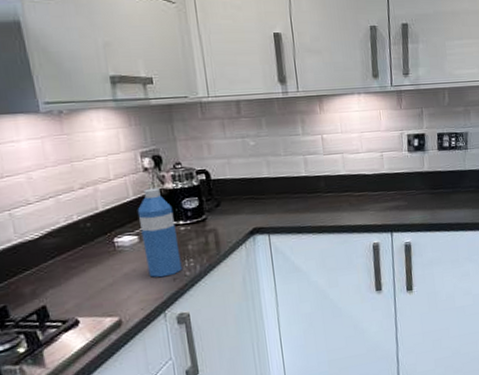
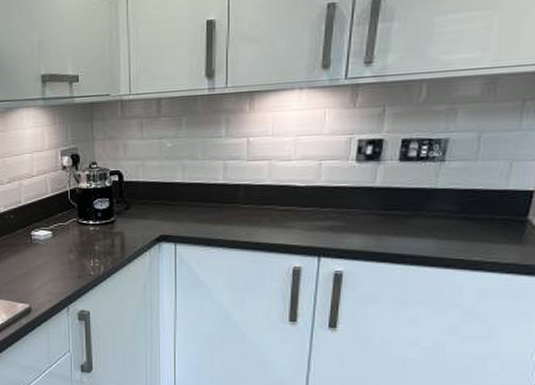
water bottle: present [137,187,182,278] -> none [53,186,88,274]

